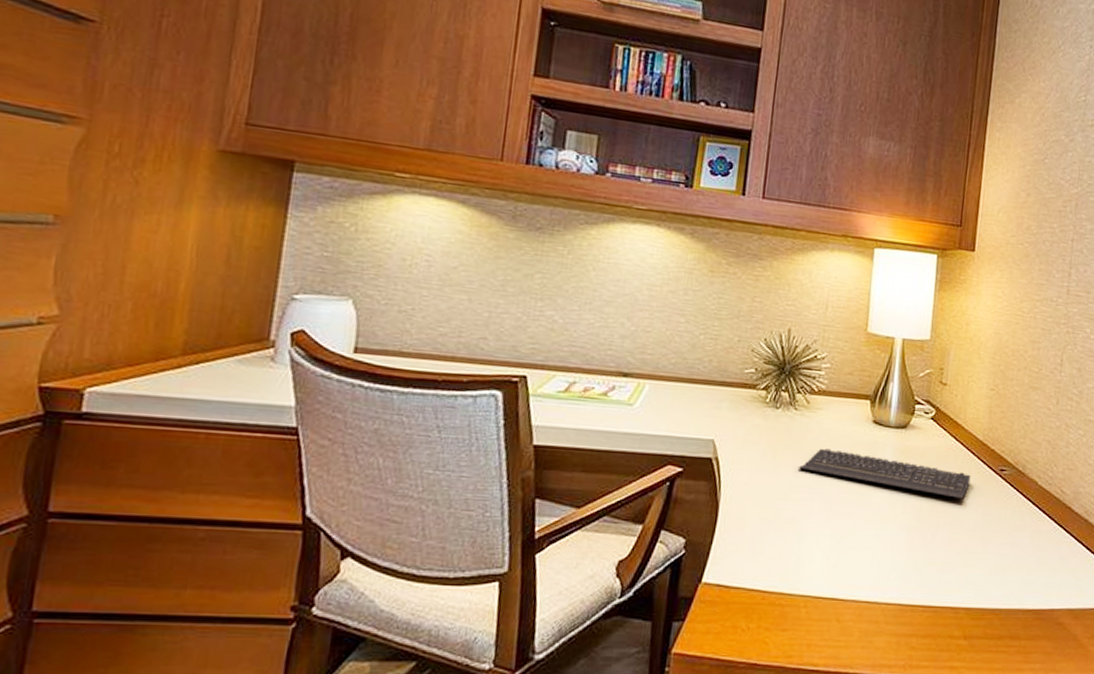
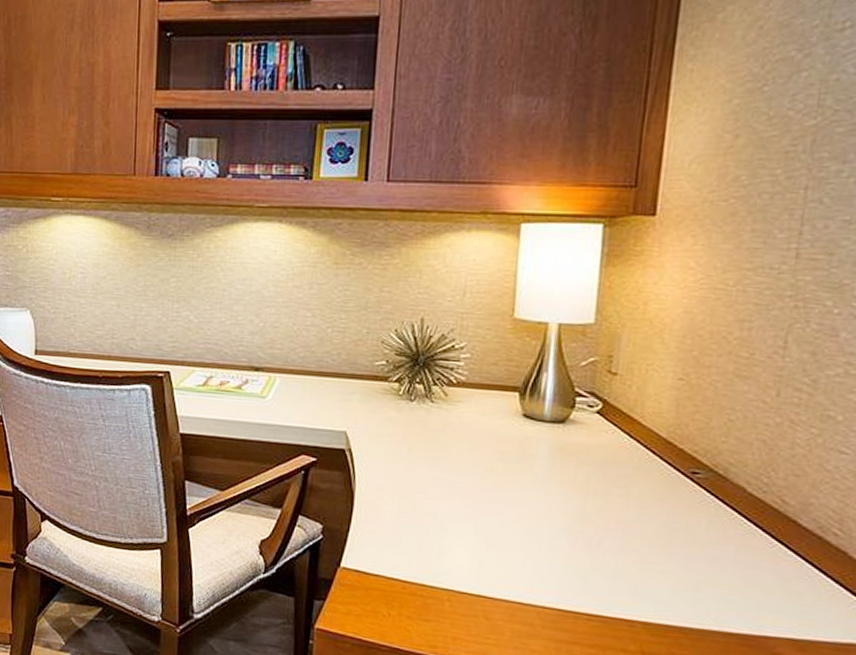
keyboard: present [798,448,971,499] -> none [436,442,651,503]

